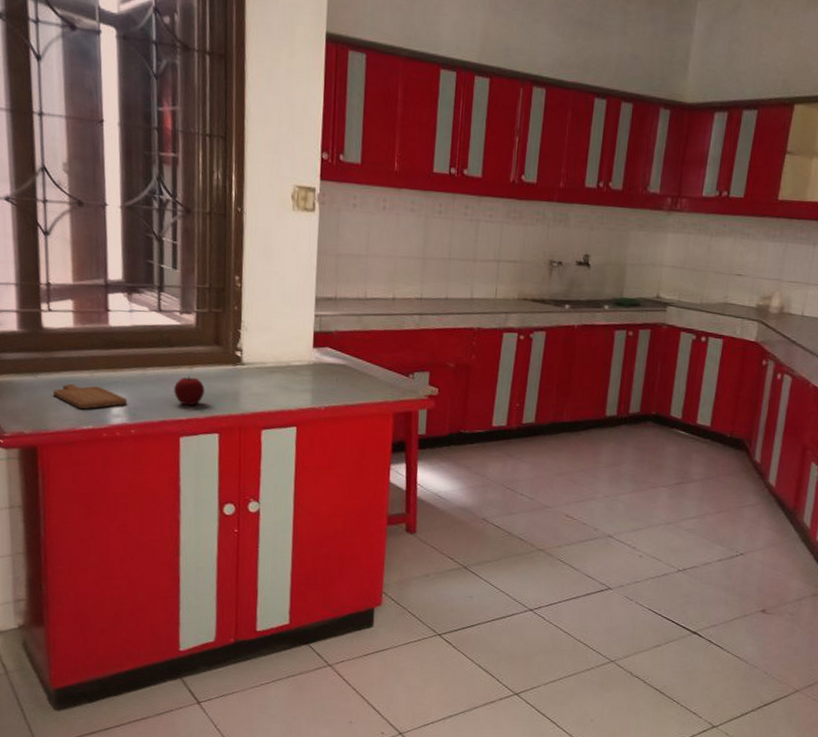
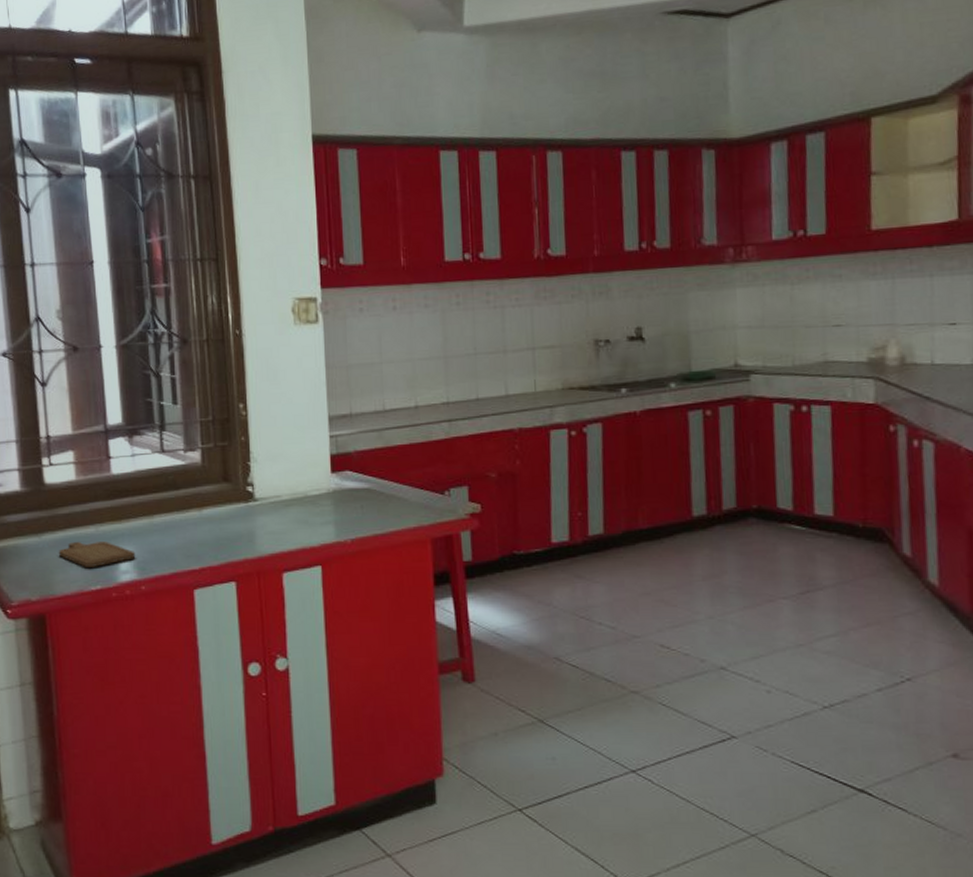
apple: present [174,376,205,406] -> none [184,519,217,554]

